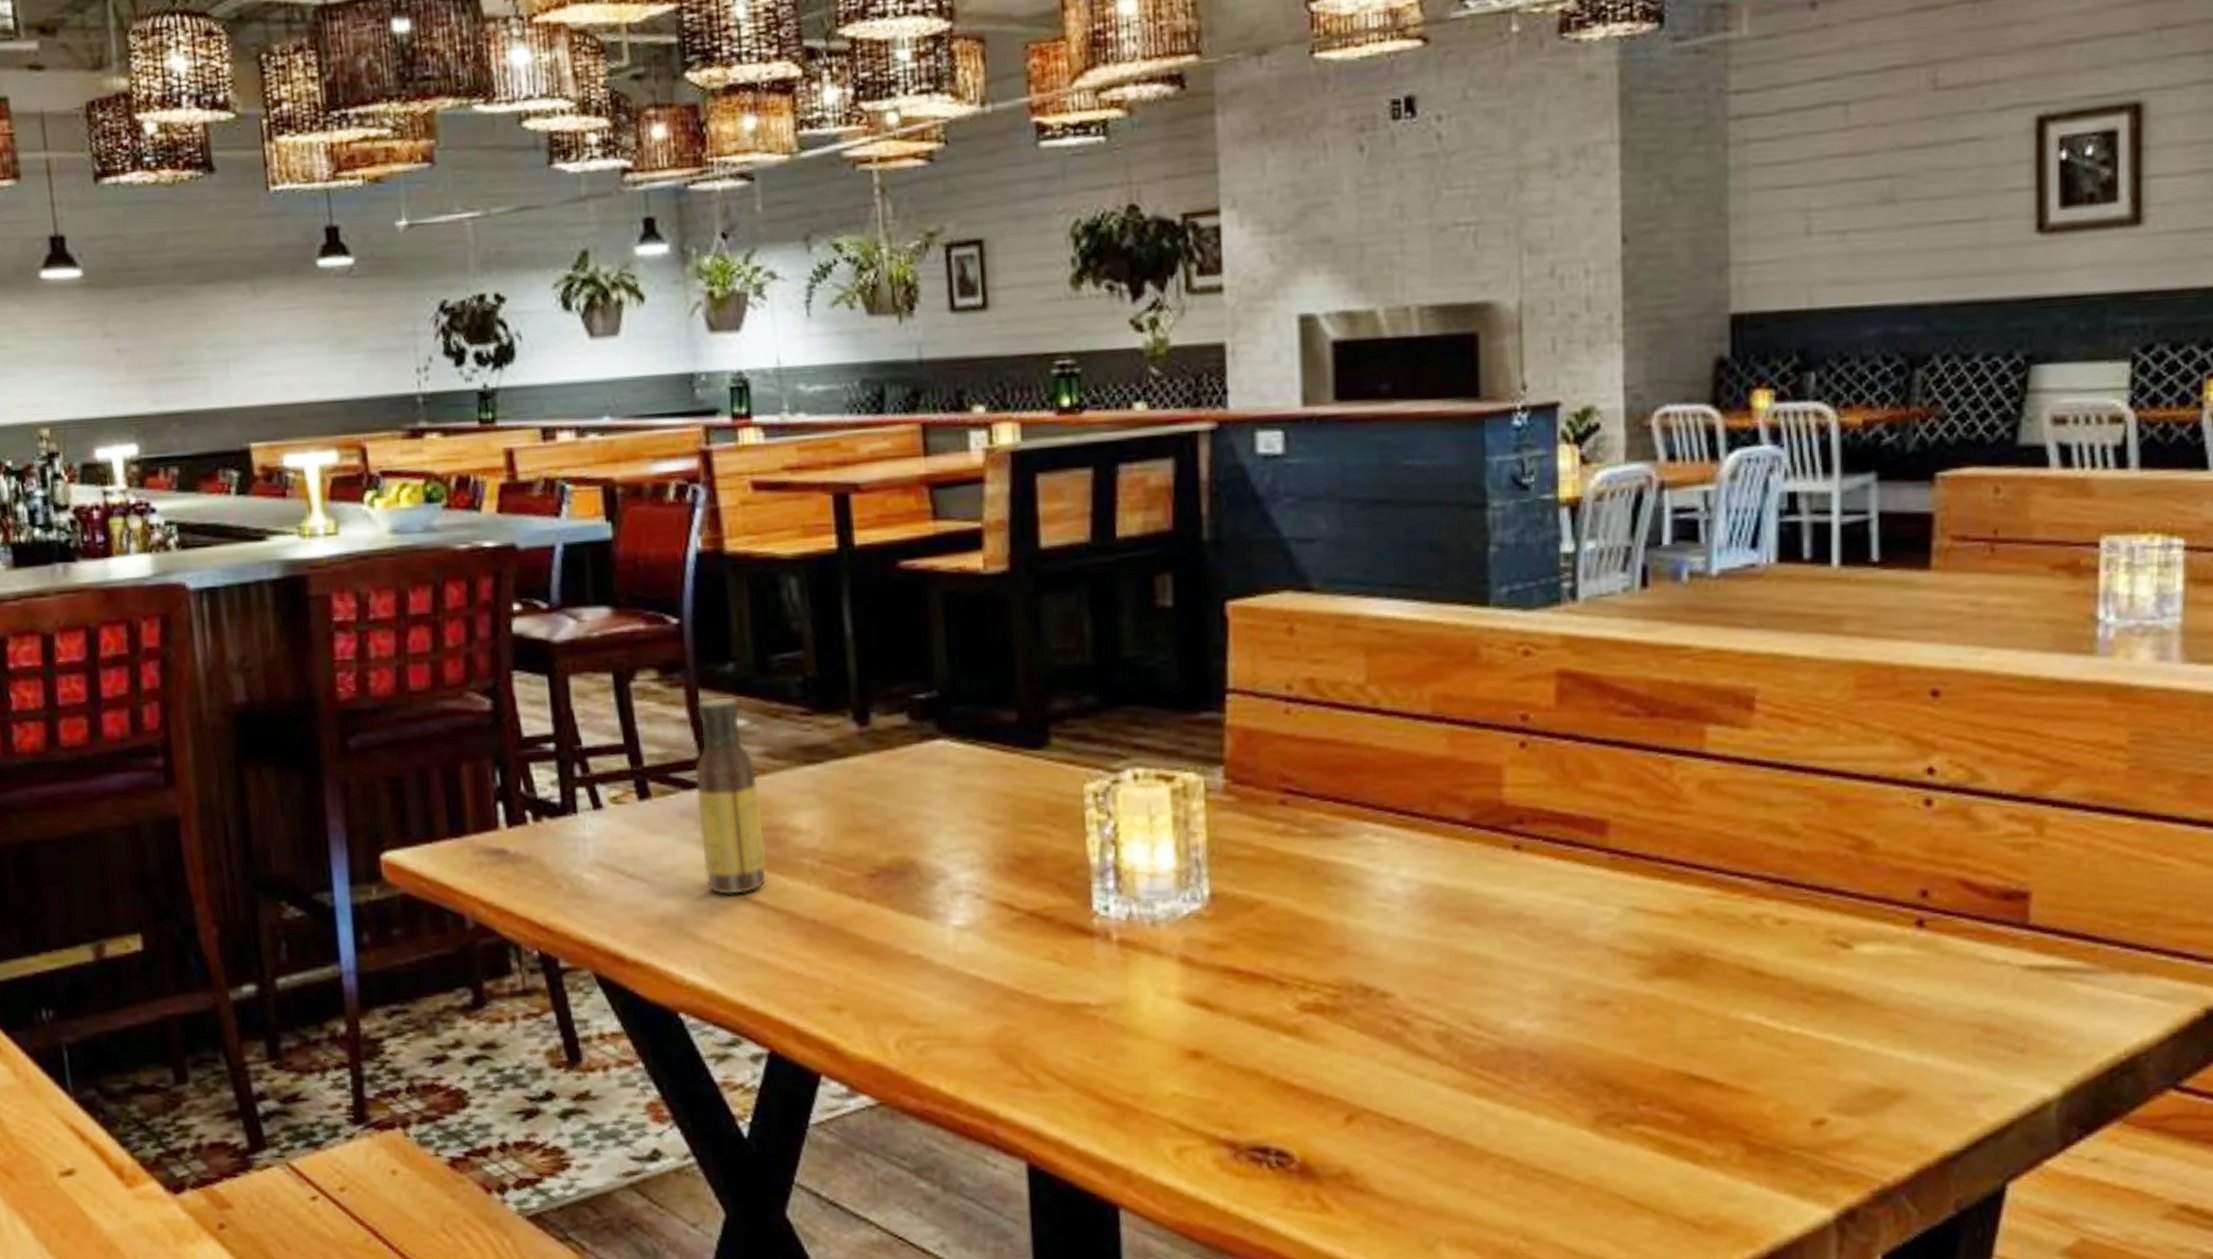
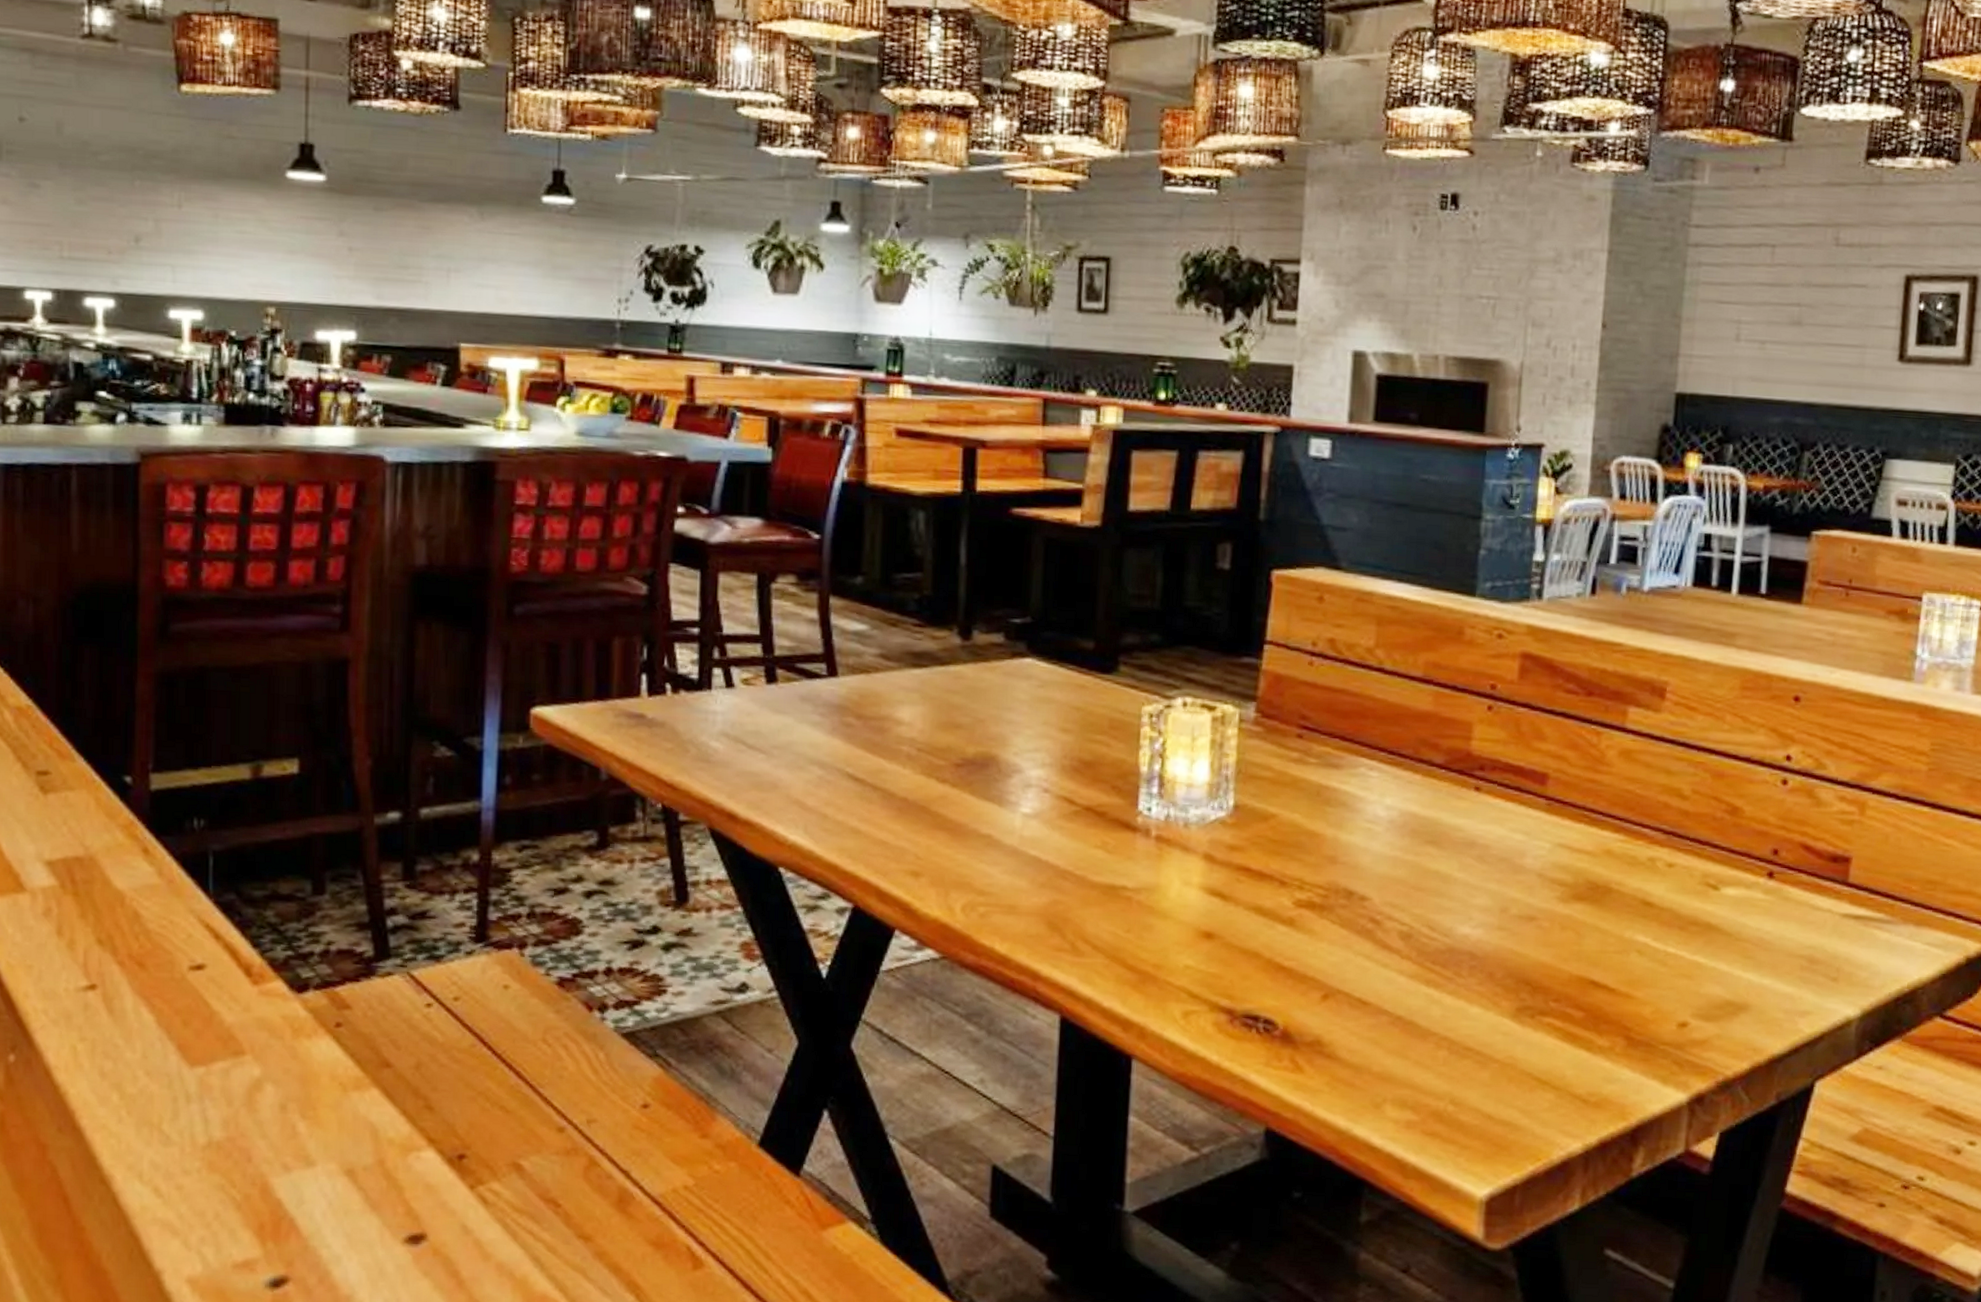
sauce bottle: present [694,696,768,896] -> none [815,603,872,772]

